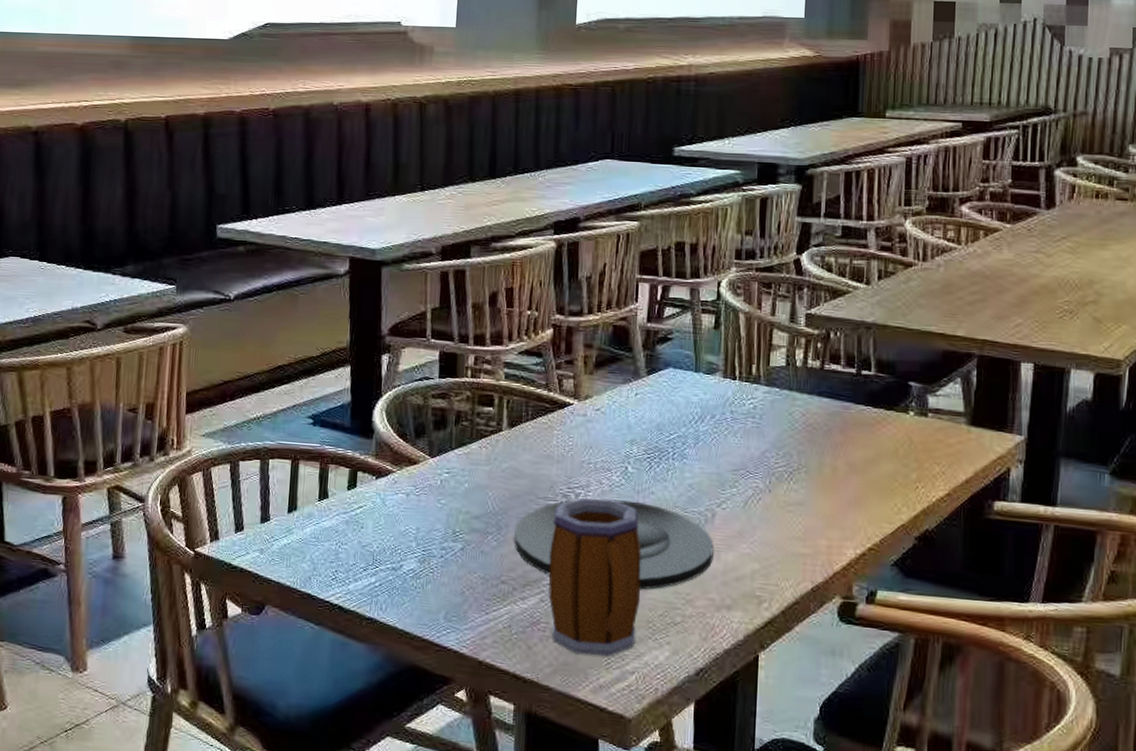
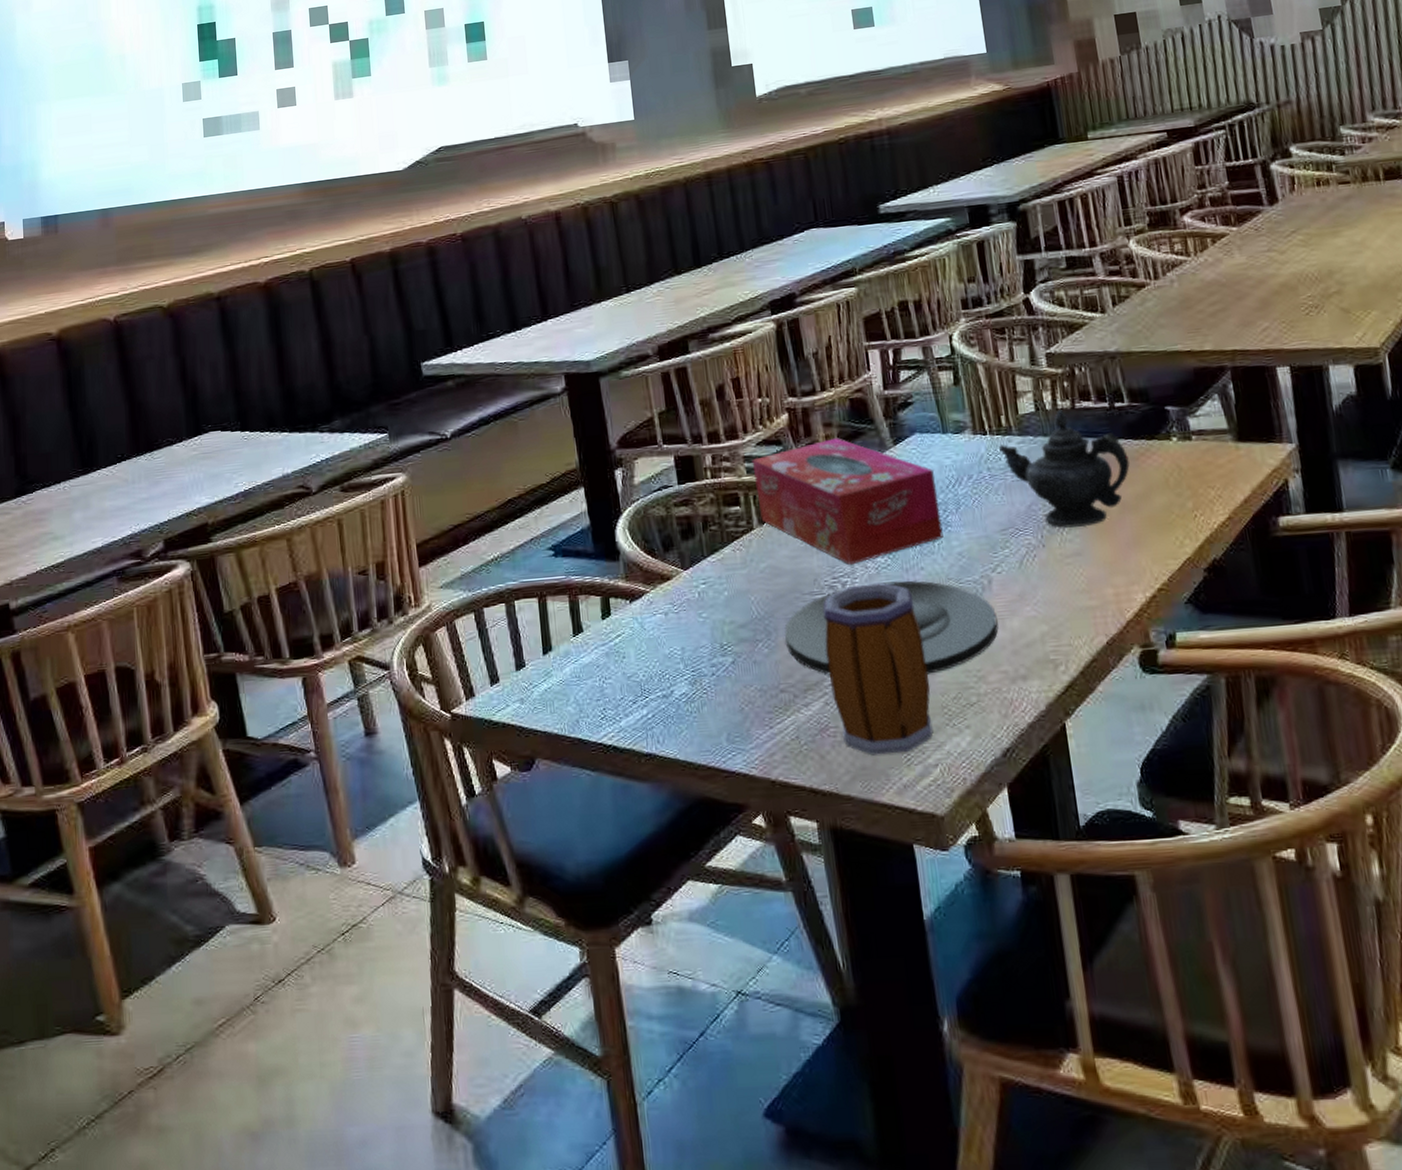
tissue box: none [510,359,680,478] -> present [752,438,943,564]
teapot: none [745,368,866,481] -> present [999,410,1131,528]

